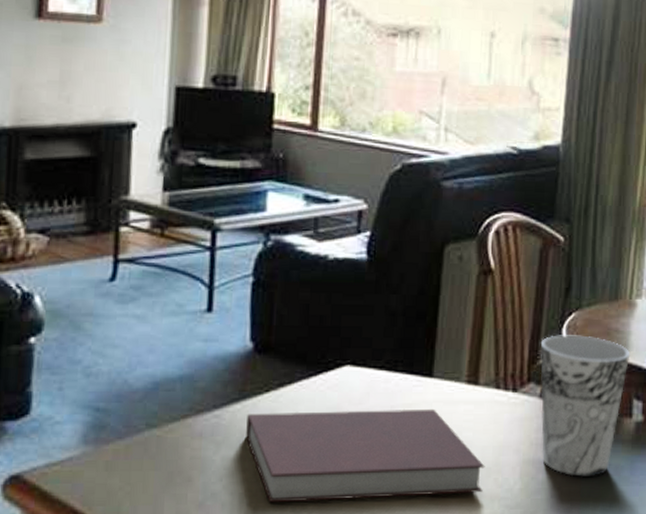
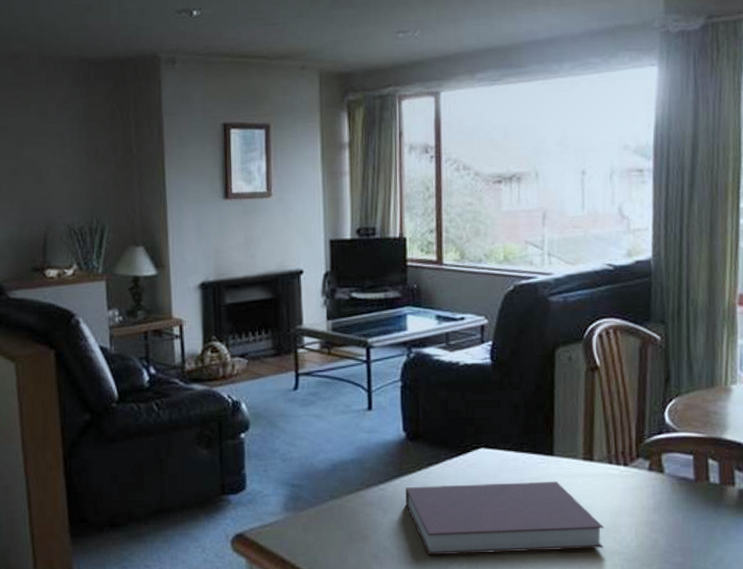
cup: present [540,335,631,478] -> none [645,417,729,537]

